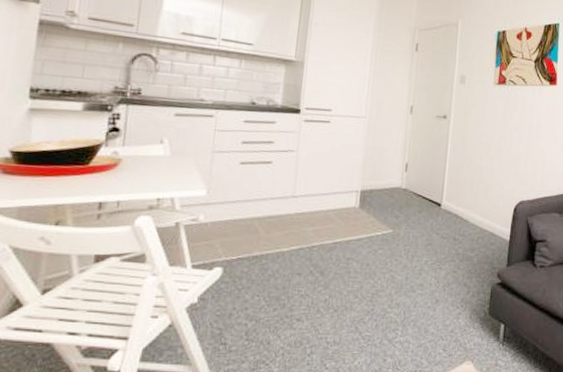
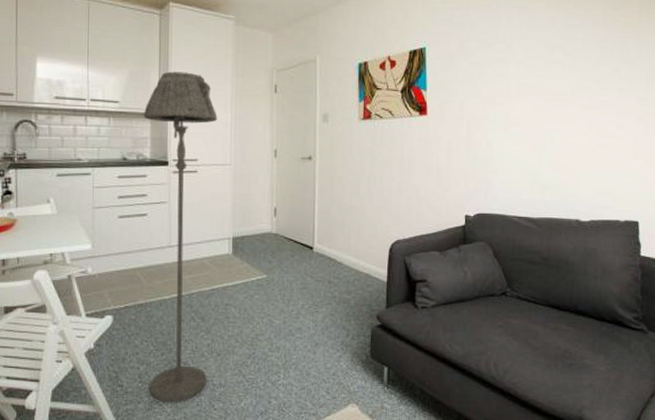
floor lamp: none [256,19,356,362] -> present [144,71,217,403]

